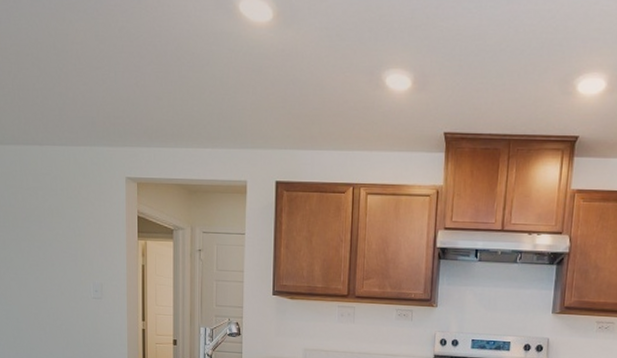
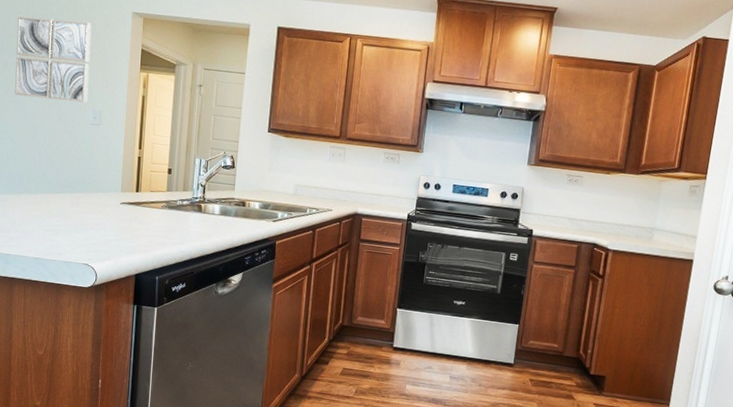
wall art: none [11,190,88,277] -> present [15,16,92,103]

